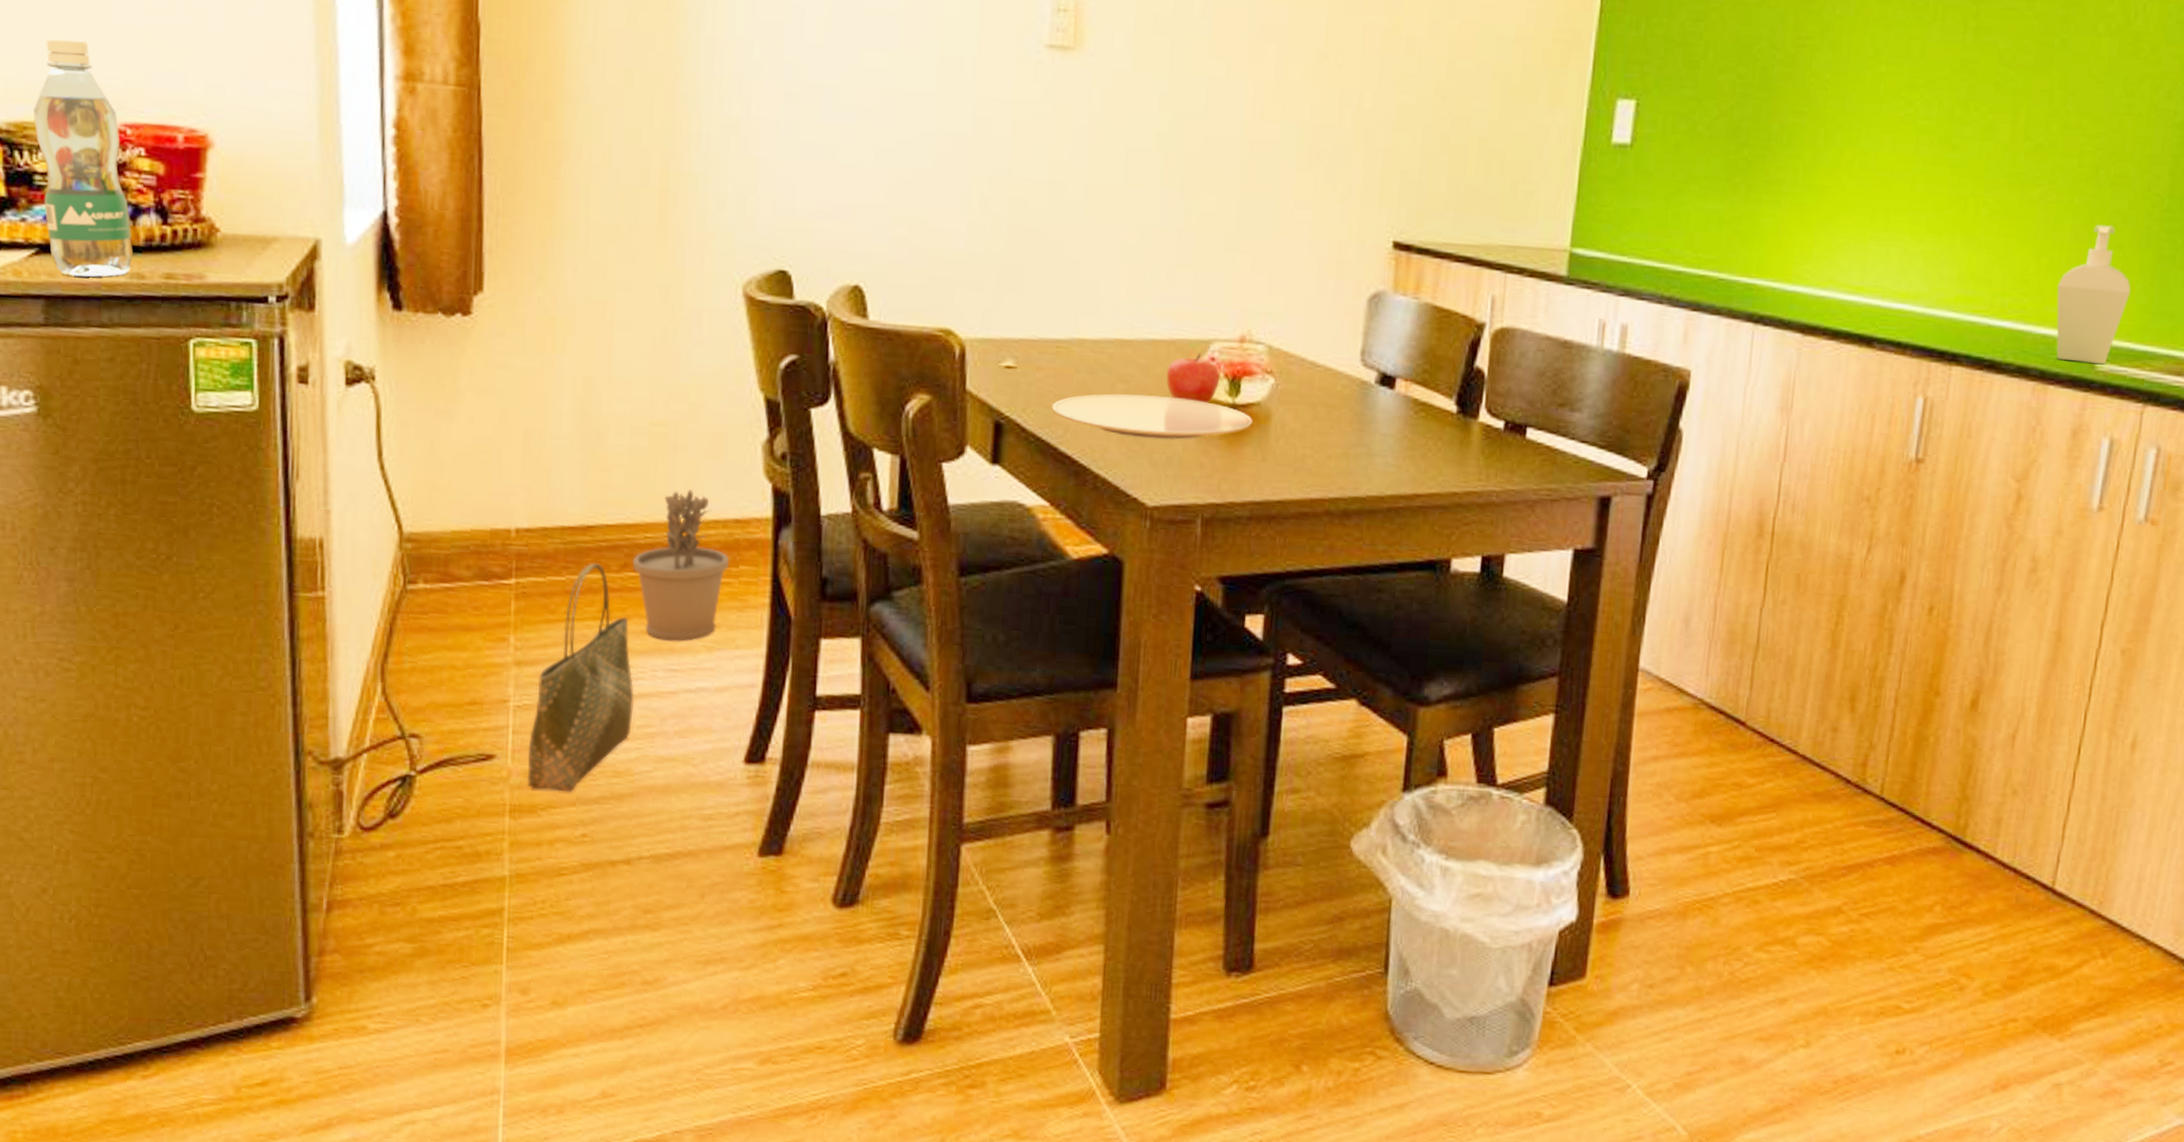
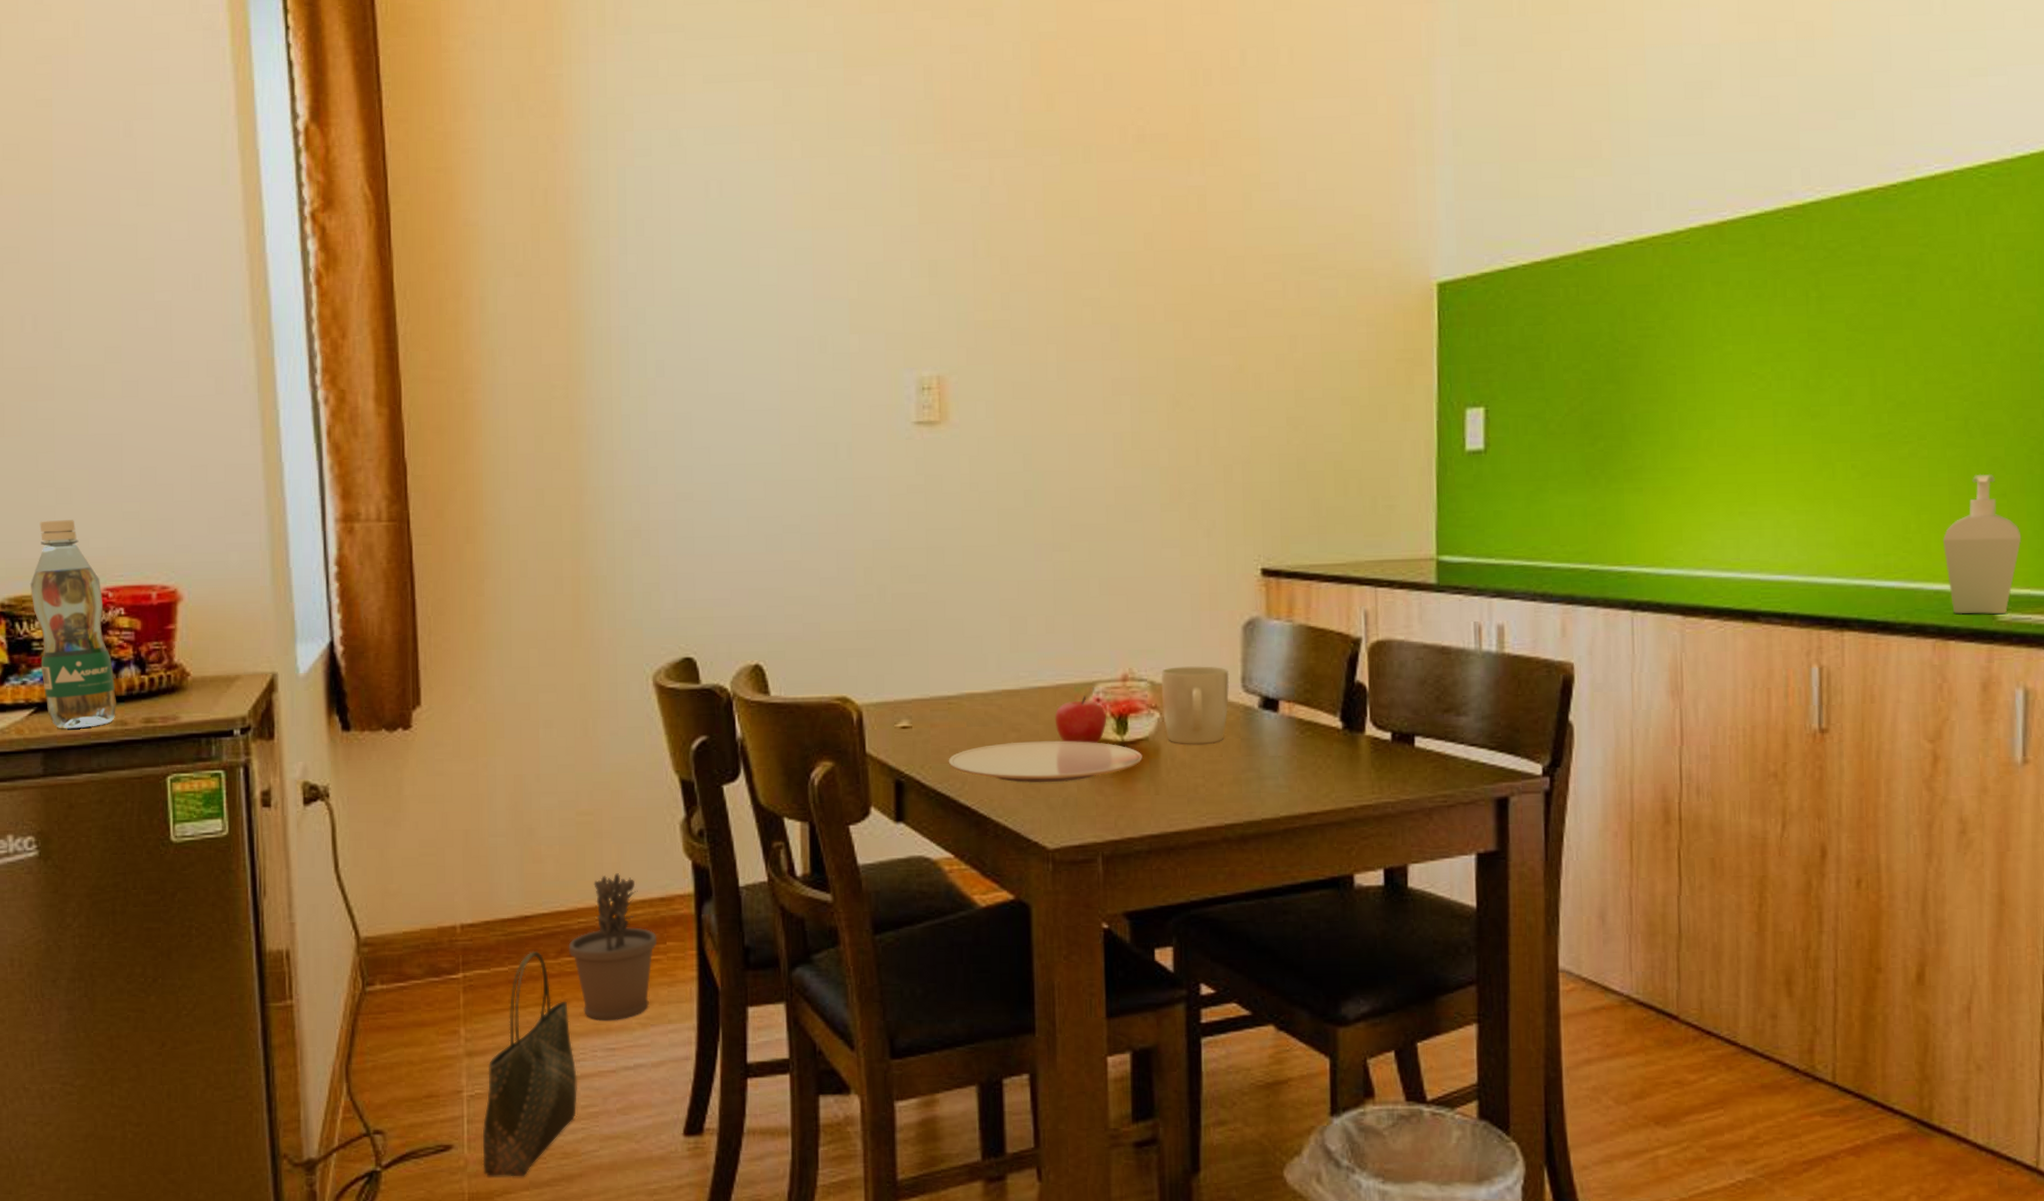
mug: none [1278,333,1349,416] -> present [1161,666,1230,745]

